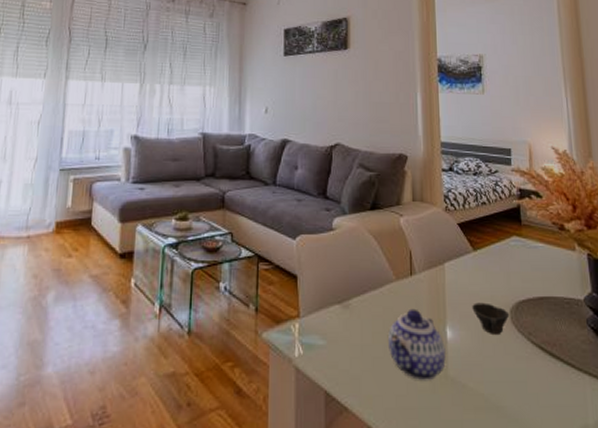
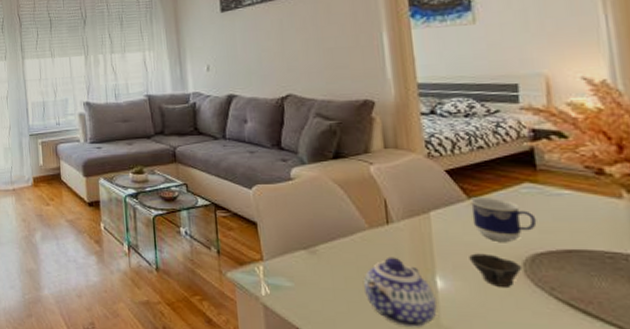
cup: none [475,248,521,291] -> present [470,196,537,242]

